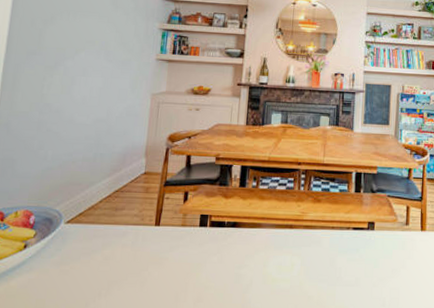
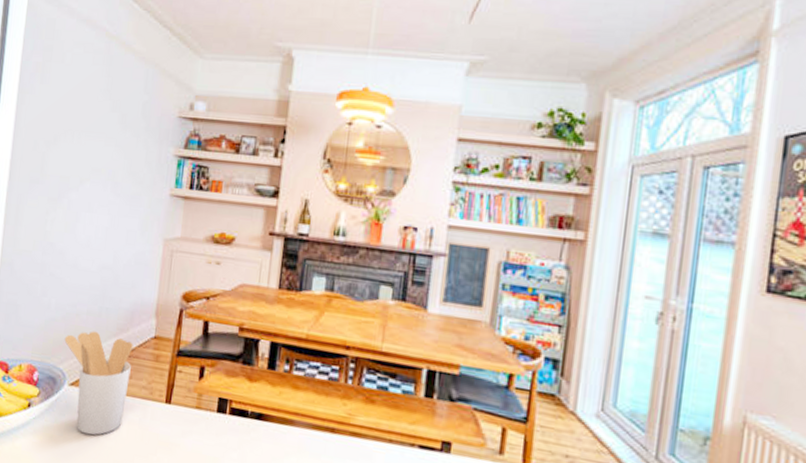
utensil holder: none [60,174,126,264] -> present [64,331,133,435]

